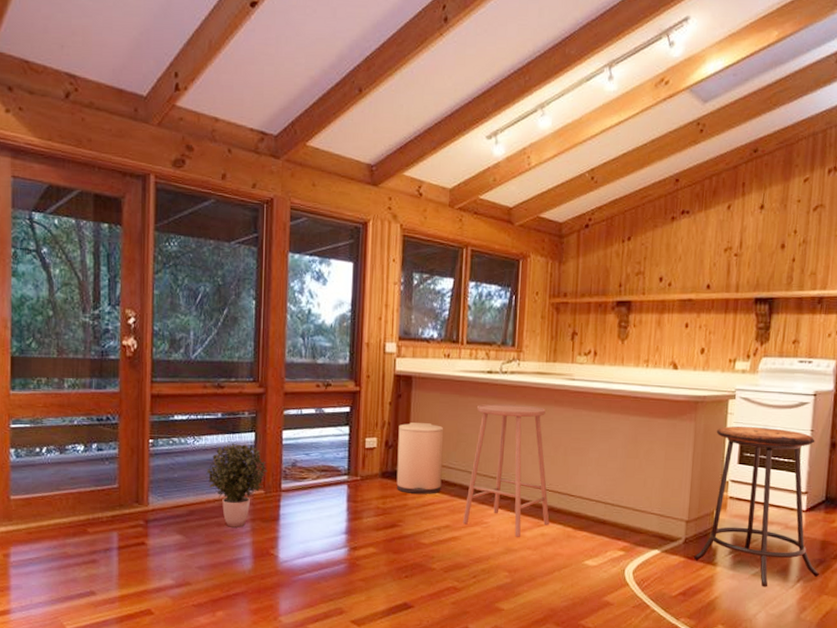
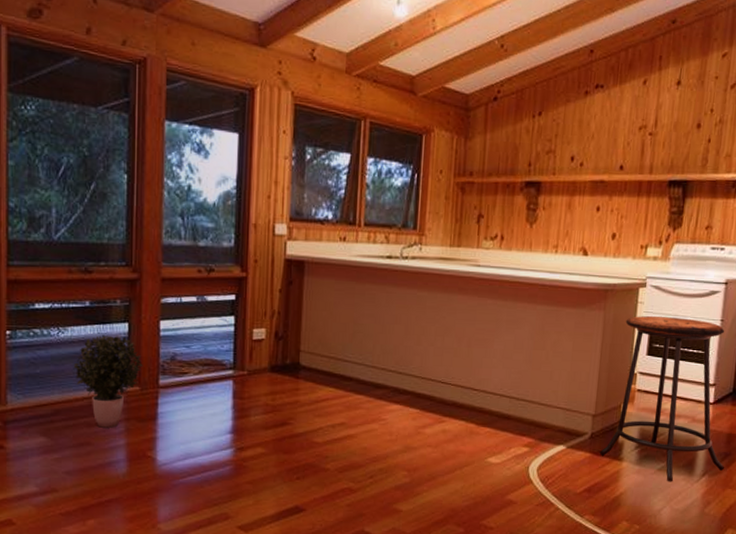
pedal bin: present [396,423,444,494] -> none [287,312,339,389]
stool: present [462,403,550,537] -> none [358,291,451,434]

